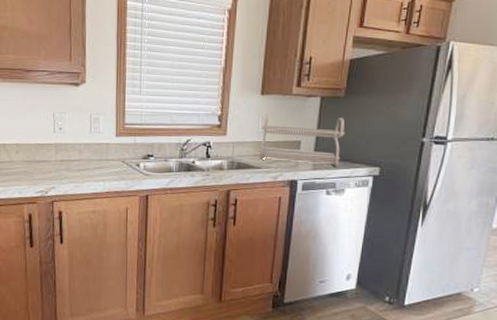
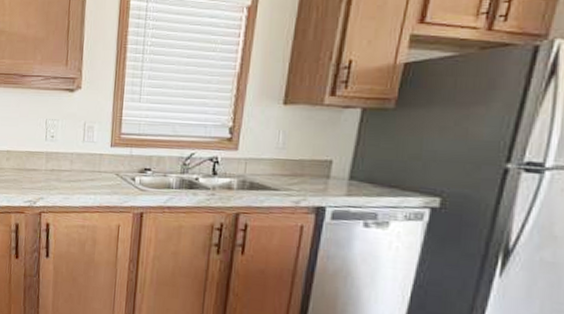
dish rack: present [259,113,345,168] -> none [277,126,394,195]

